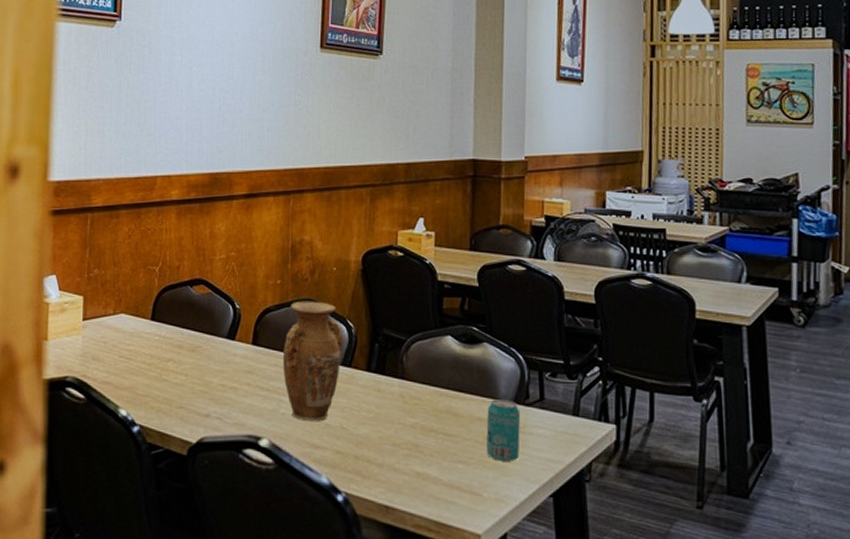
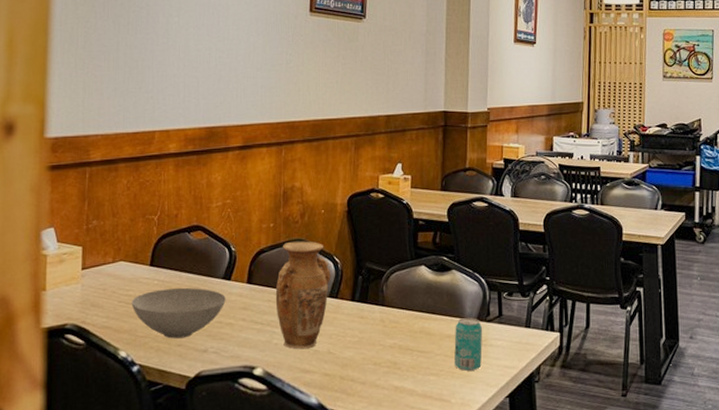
bowl: none [132,345,230,400] -> present [131,287,226,339]

